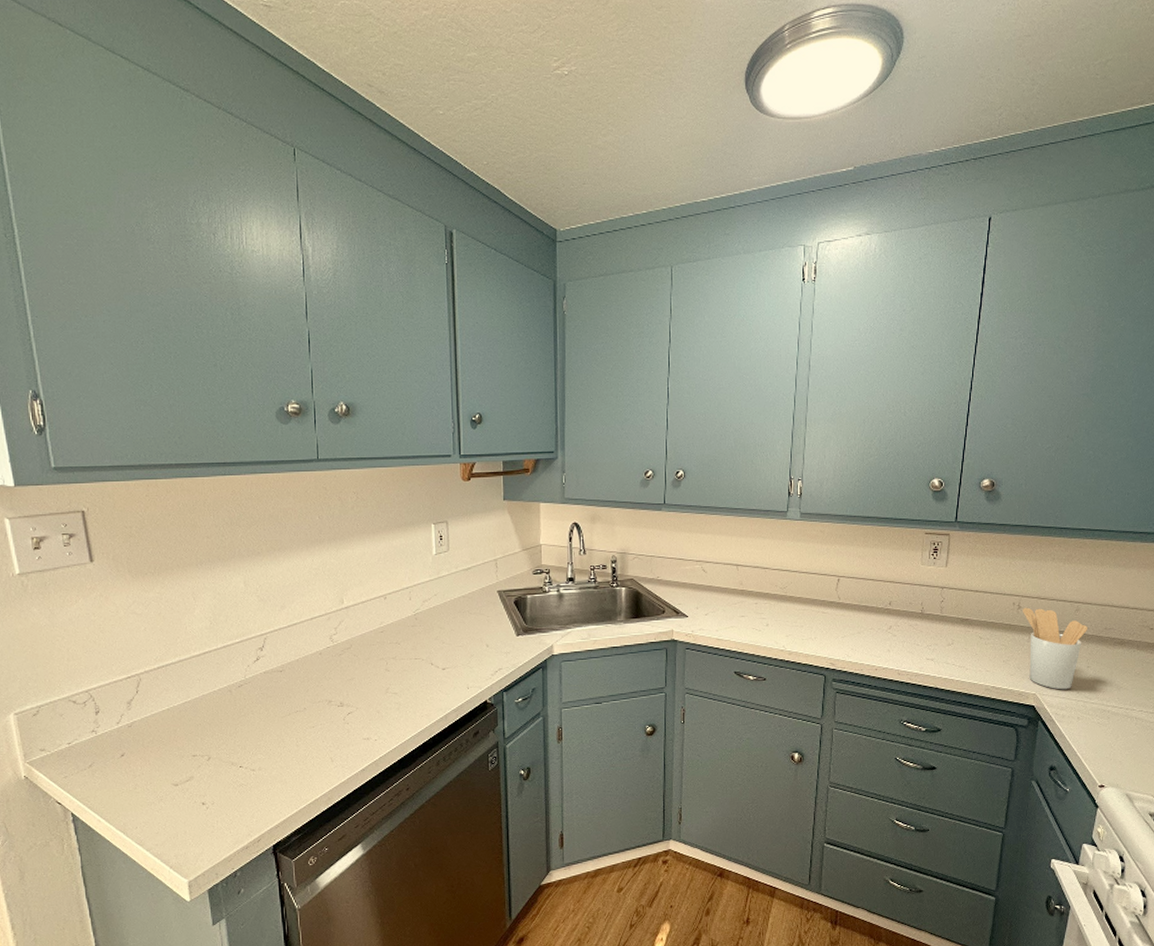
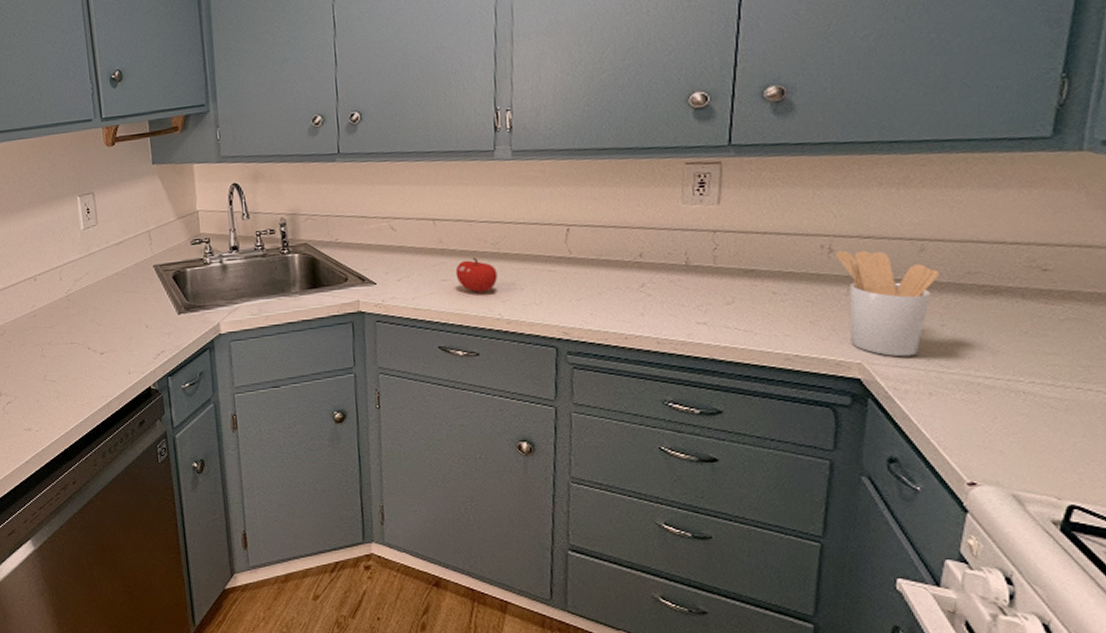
fruit: none [751,599,784,628] -> present [455,258,498,293]

